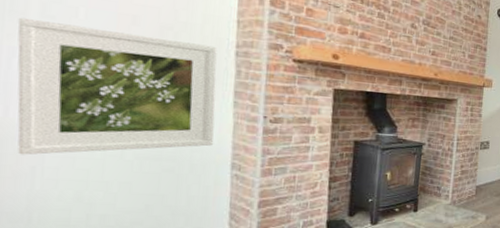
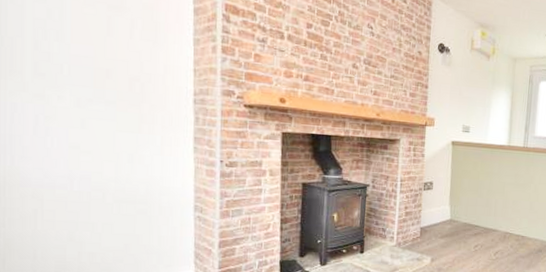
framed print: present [17,17,218,155] -> none [16,76,179,199]

